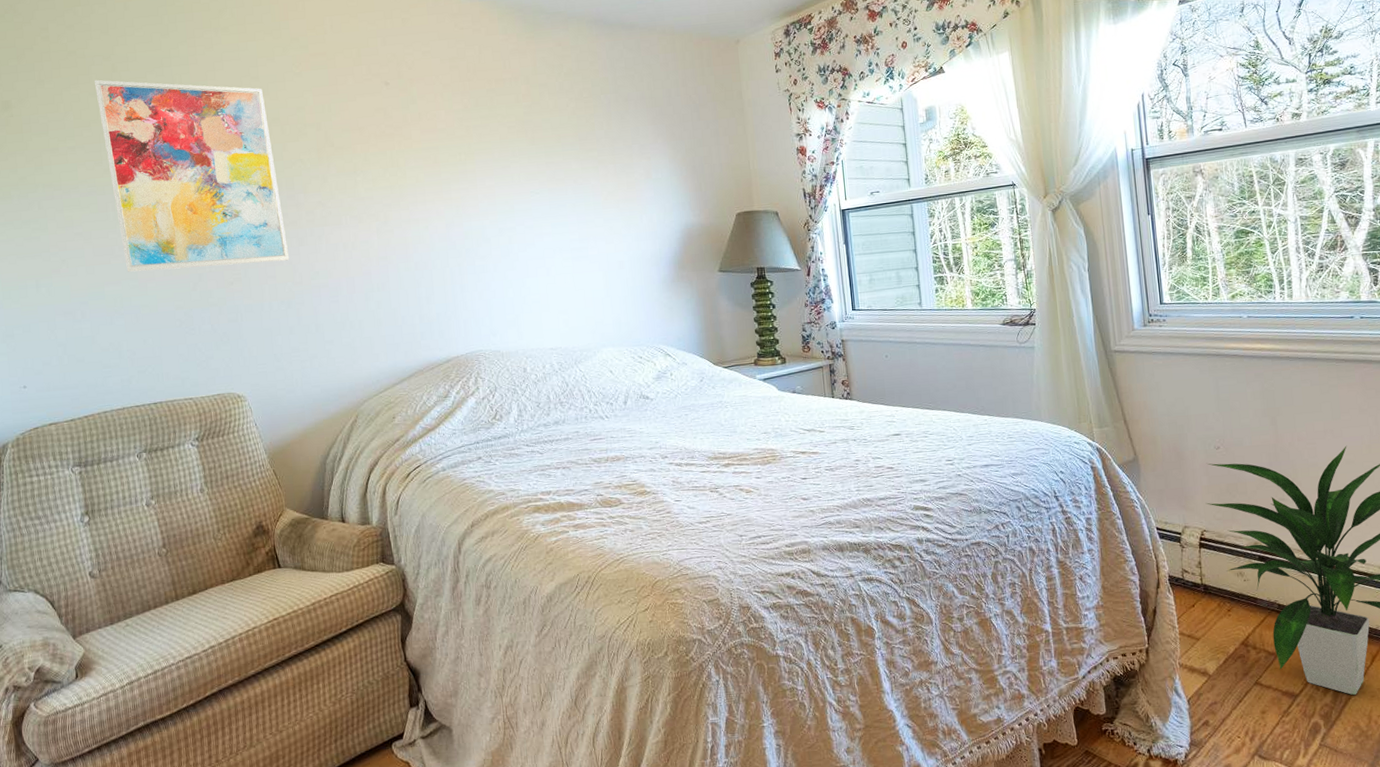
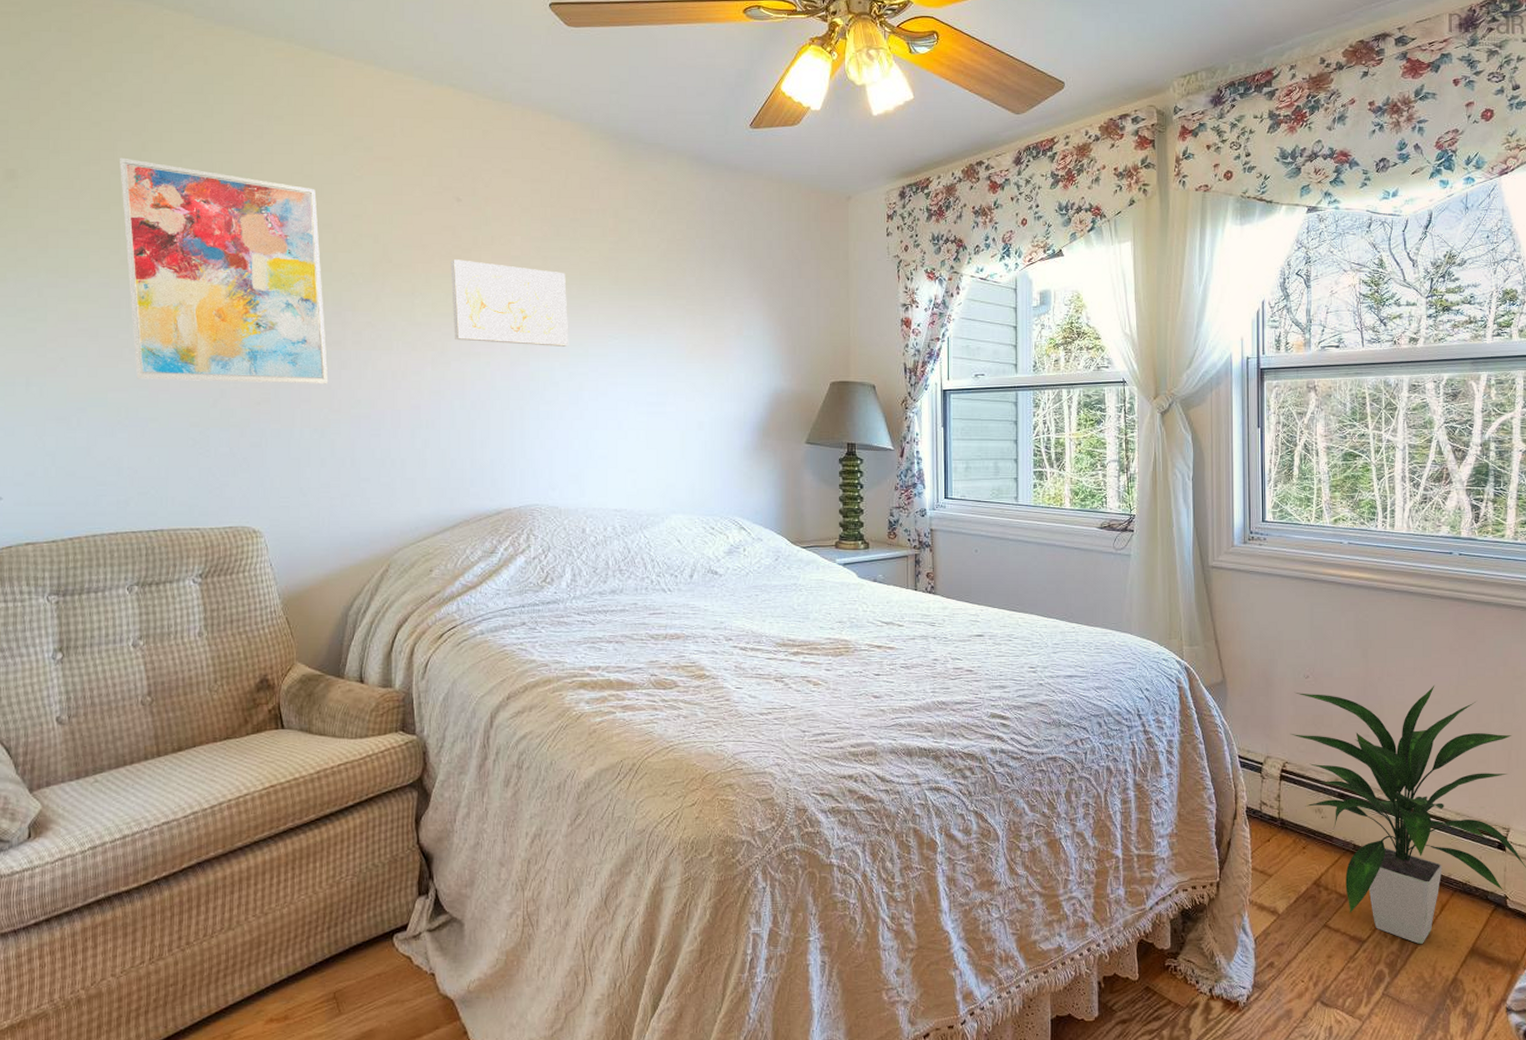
wall art: none [385,137,496,210] -> present [450,259,569,347]

